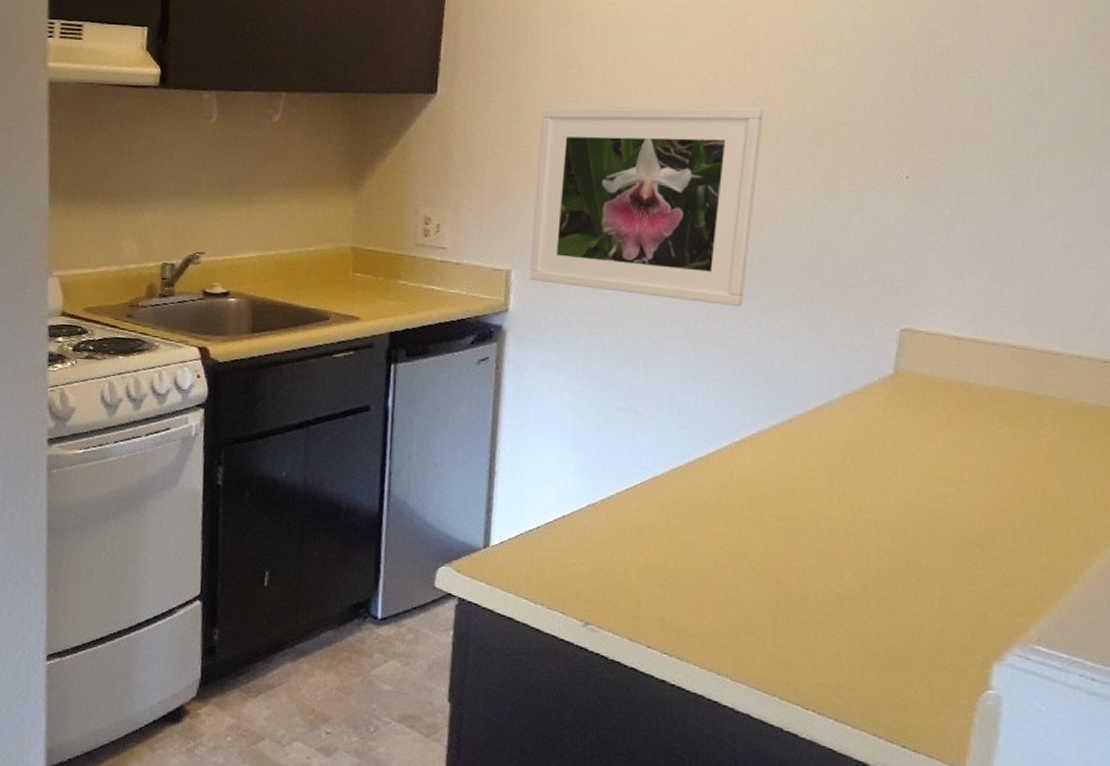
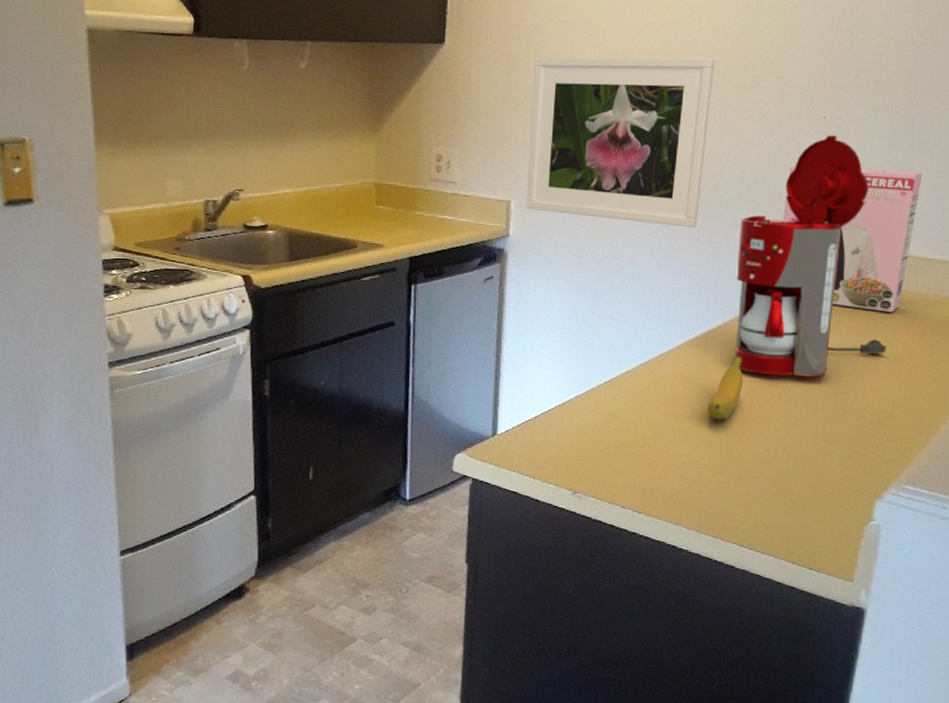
banana: none [759,466,806,545] -> present [708,356,743,420]
coffee maker: none [793,198,1001,497] -> present [734,135,886,377]
cereal box: none [855,233,1044,419] -> present [783,165,923,313]

